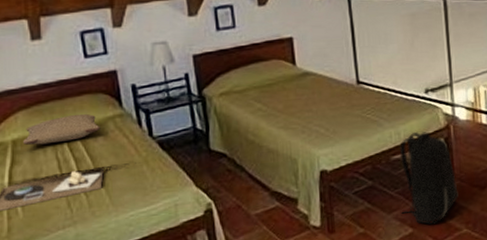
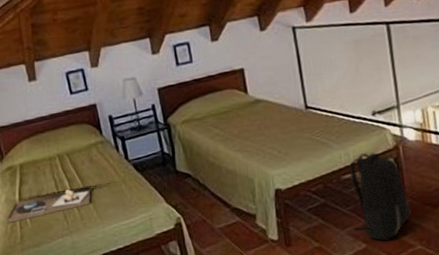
pillow: present [23,113,100,145] -> none [28,141,86,168]

